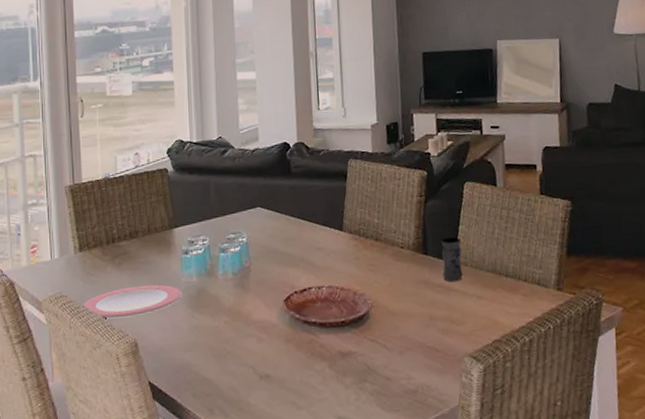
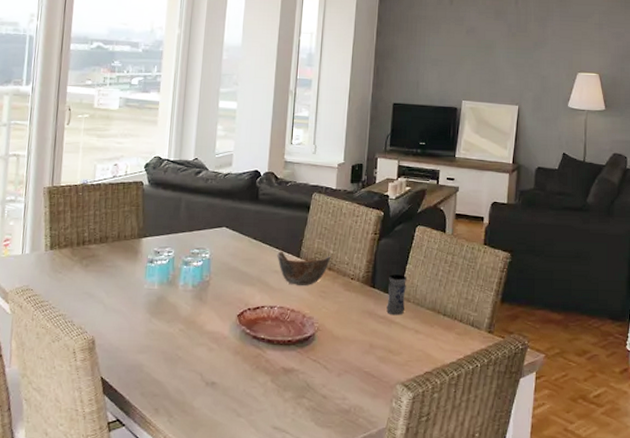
plate: present [81,284,183,319] -> none [45,287,143,316]
bowl: none [317,225,377,261] -> present [276,251,331,285]

